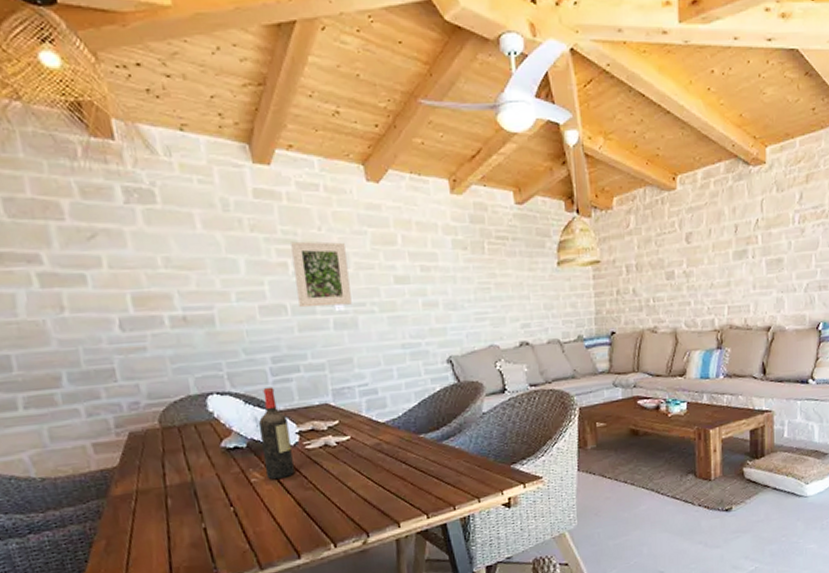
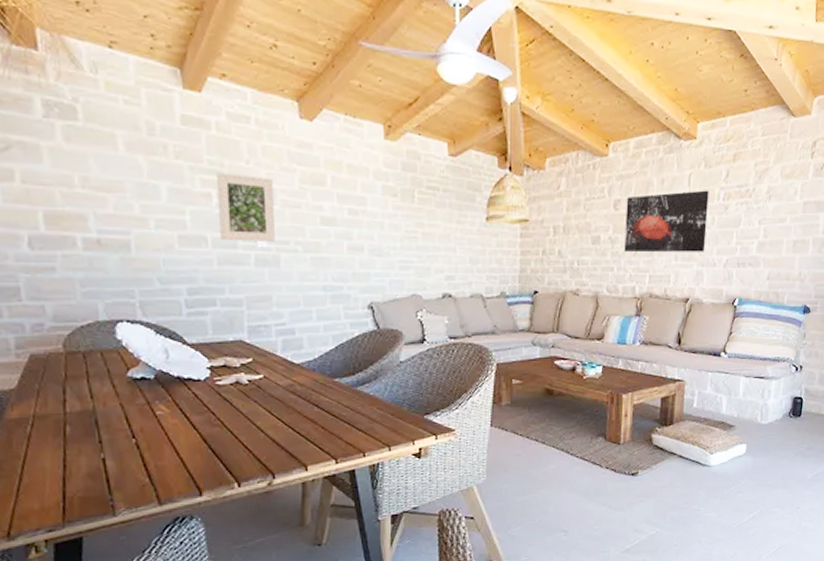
wine bottle: present [259,387,295,480] -> none [169,319,202,414]
wall art: none [698,214,784,286] -> present [624,190,709,253]

